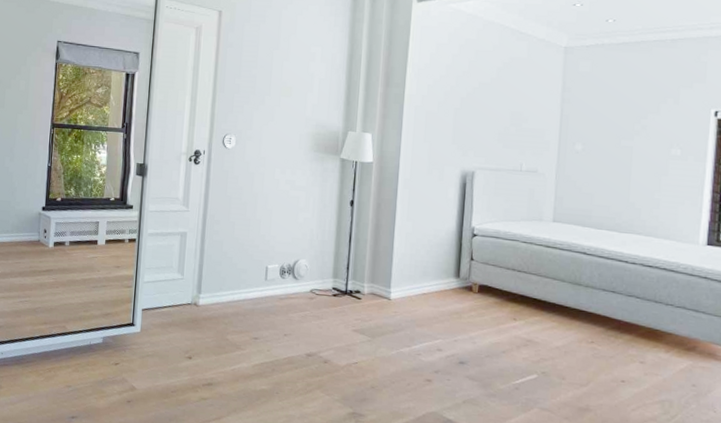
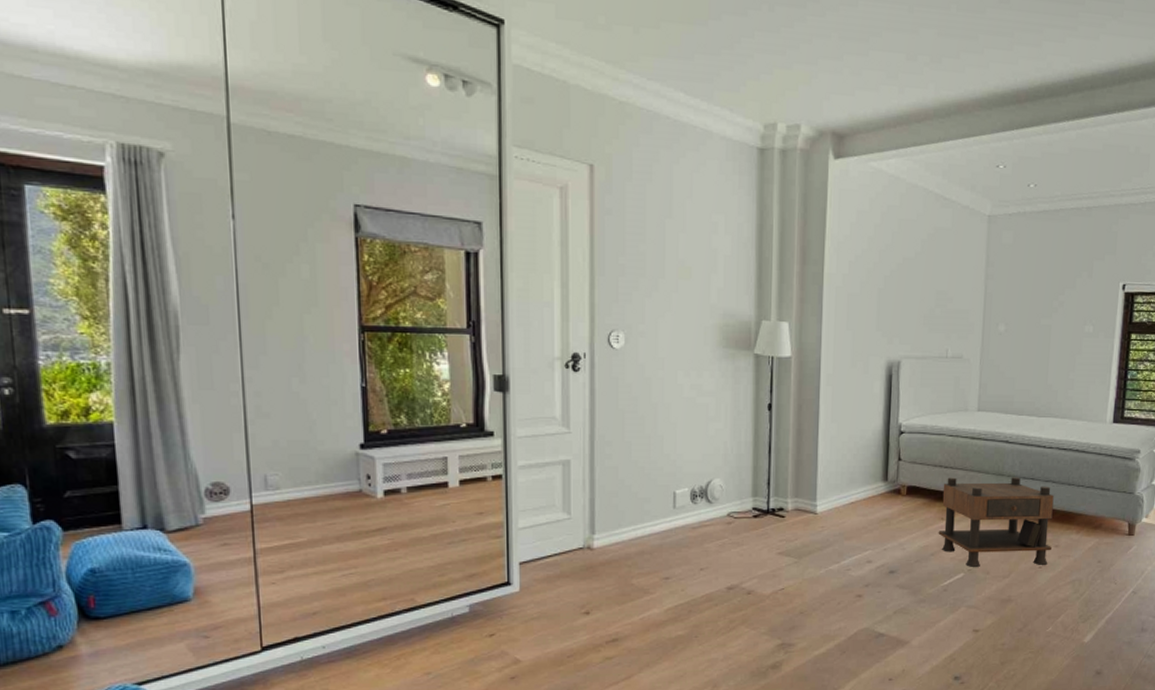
nightstand: none [510,281,638,380] -> present [938,477,1054,567]

